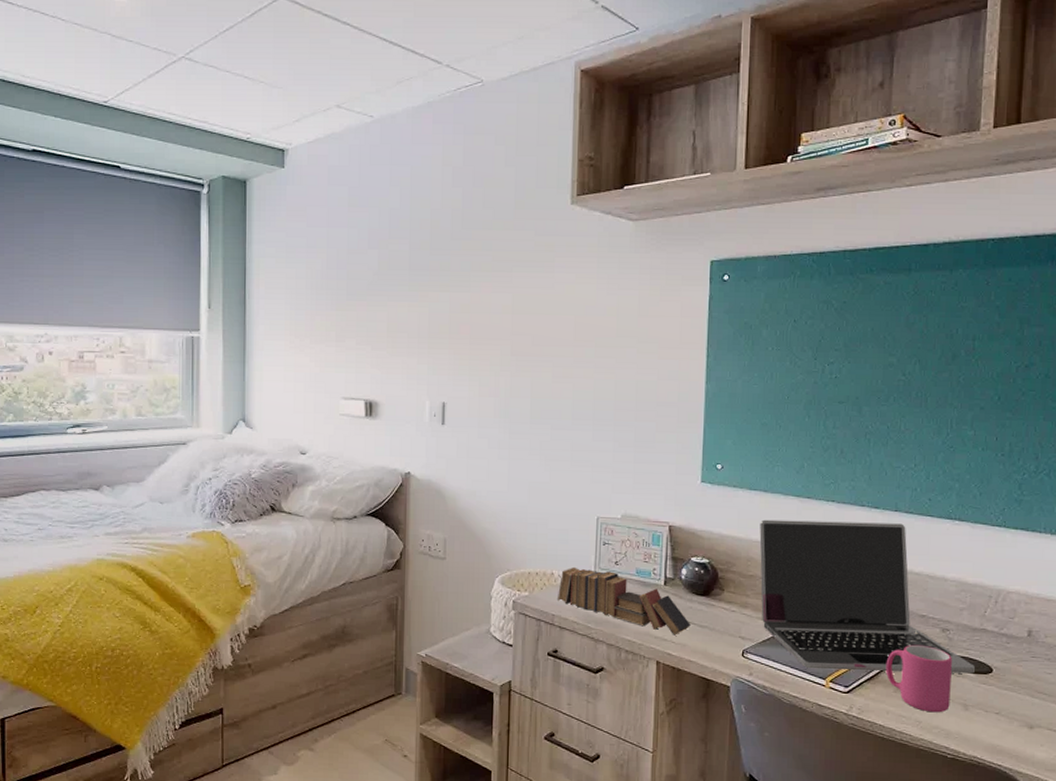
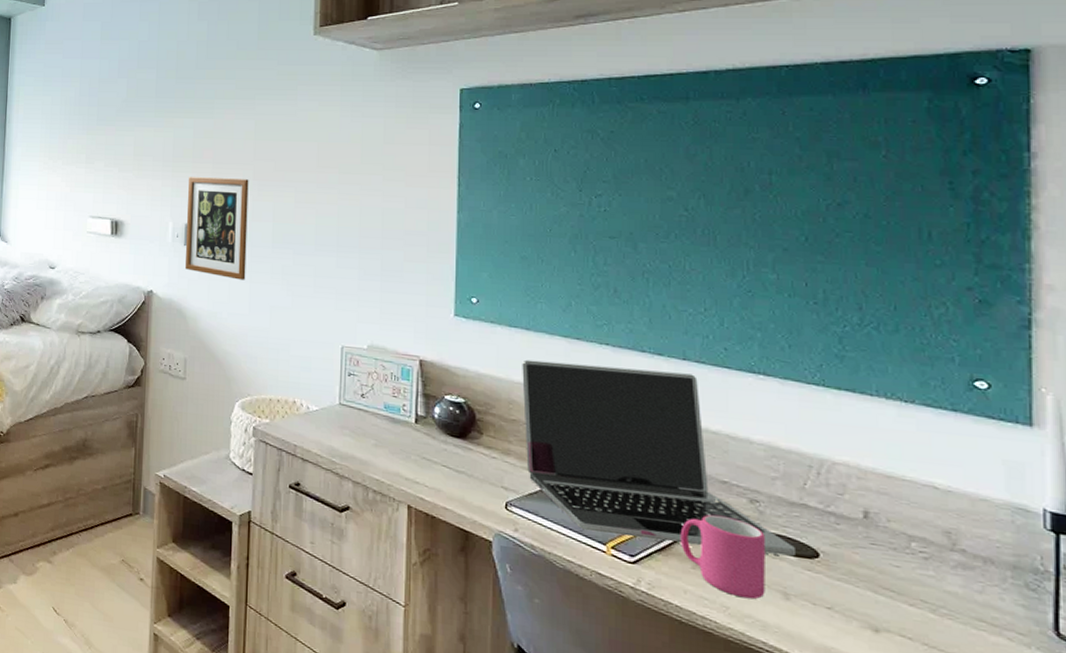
picture frame: none [444,354,507,457] -> present [186,177,249,280]
book: present [558,566,692,636] -> none [300,396,447,479]

